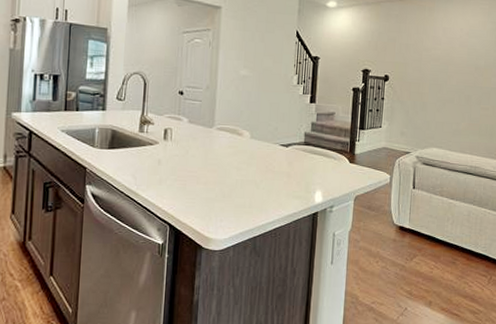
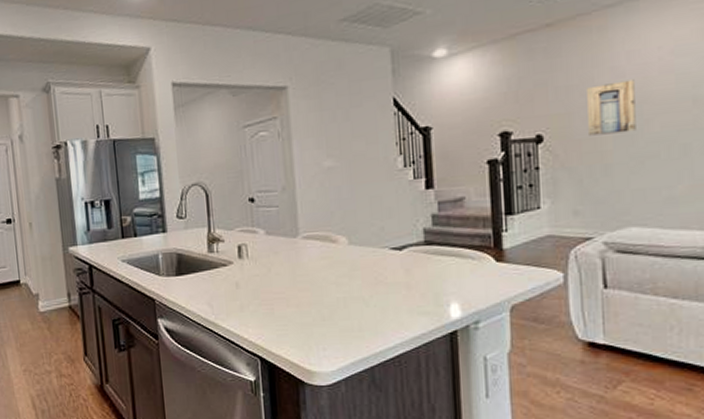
wall art: none [415,47,445,83] -> present [587,79,636,136]

